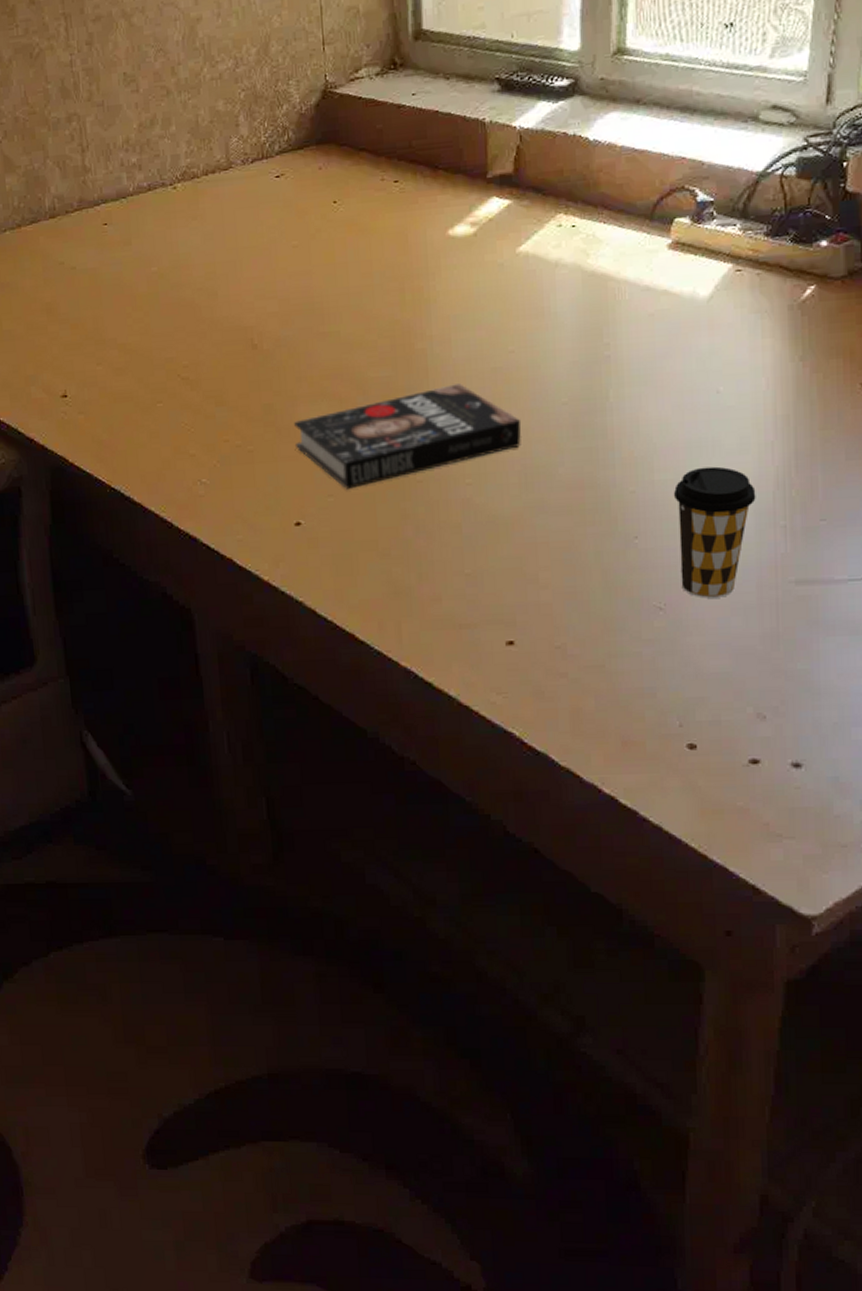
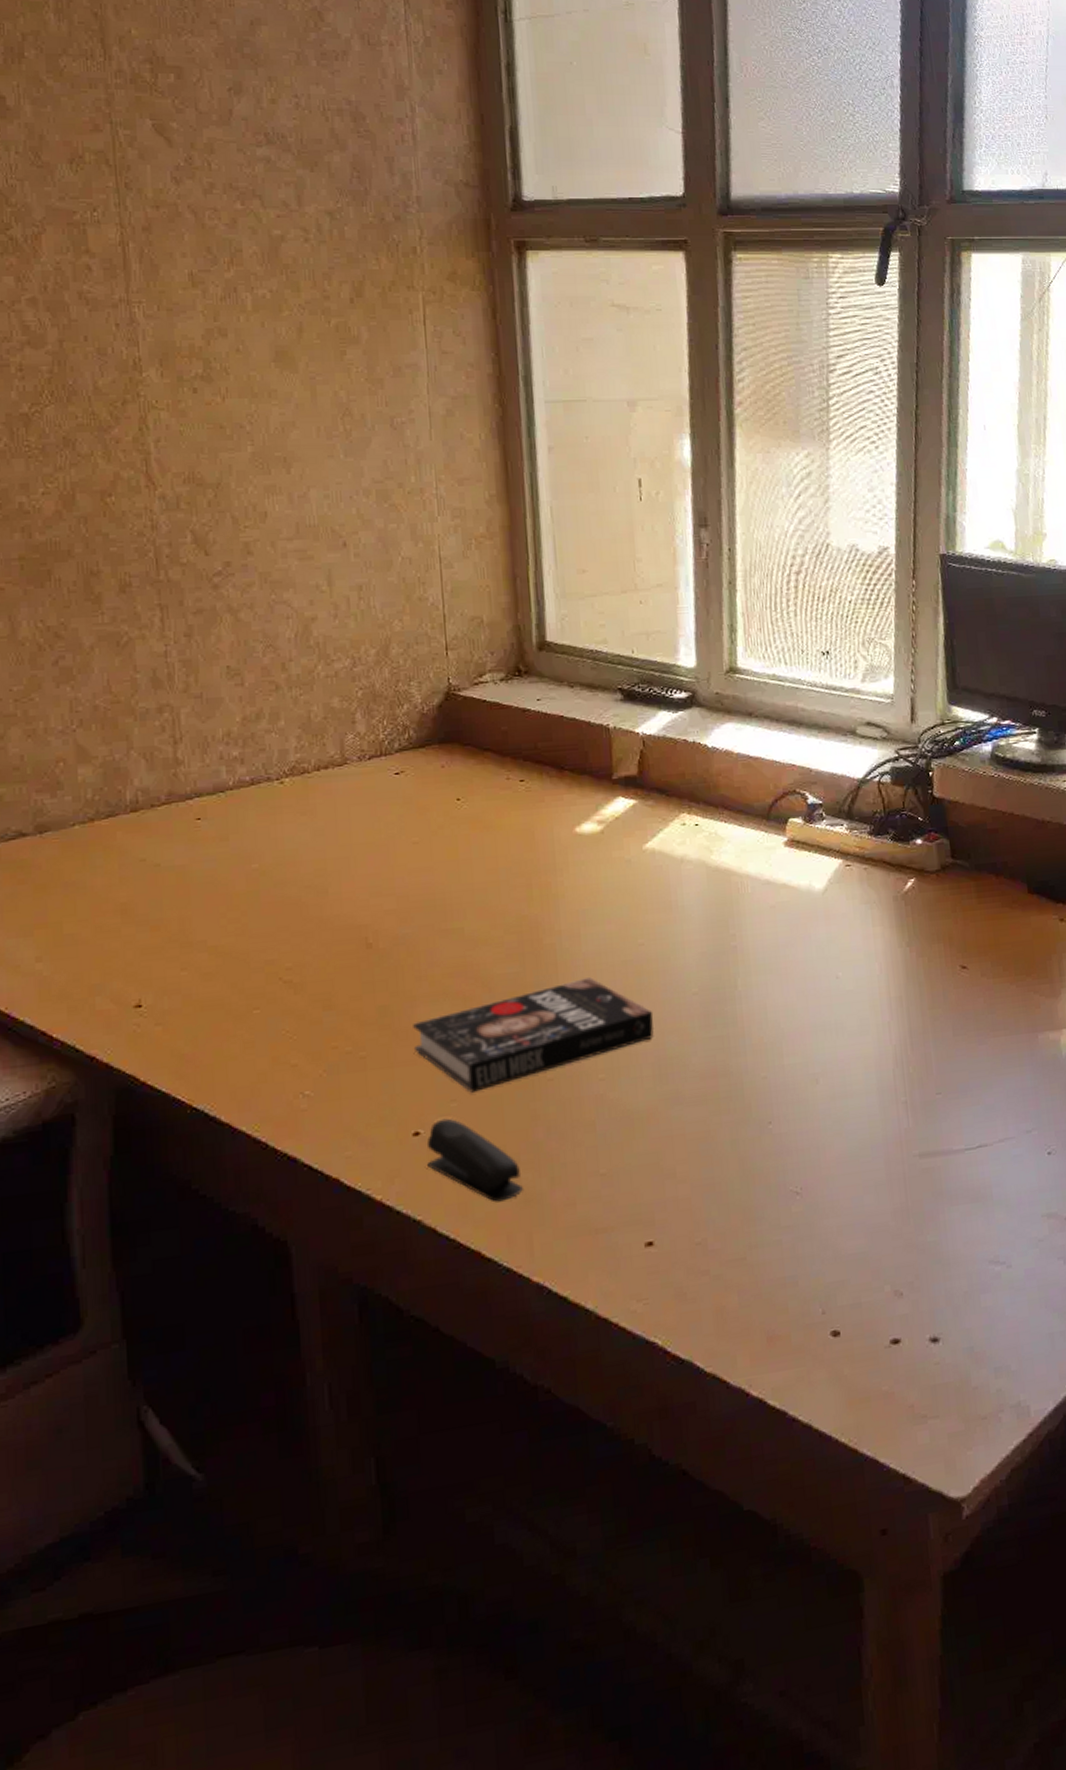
stapler: none [306,511,393,592] -> present [426,1118,523,1202]
coffee cup: present [673,466,756,598] -> none [802,1048,878,1179]

